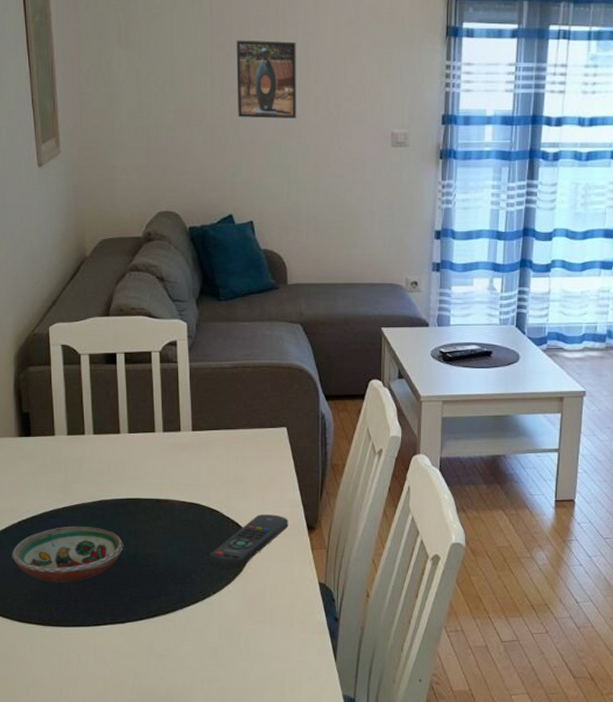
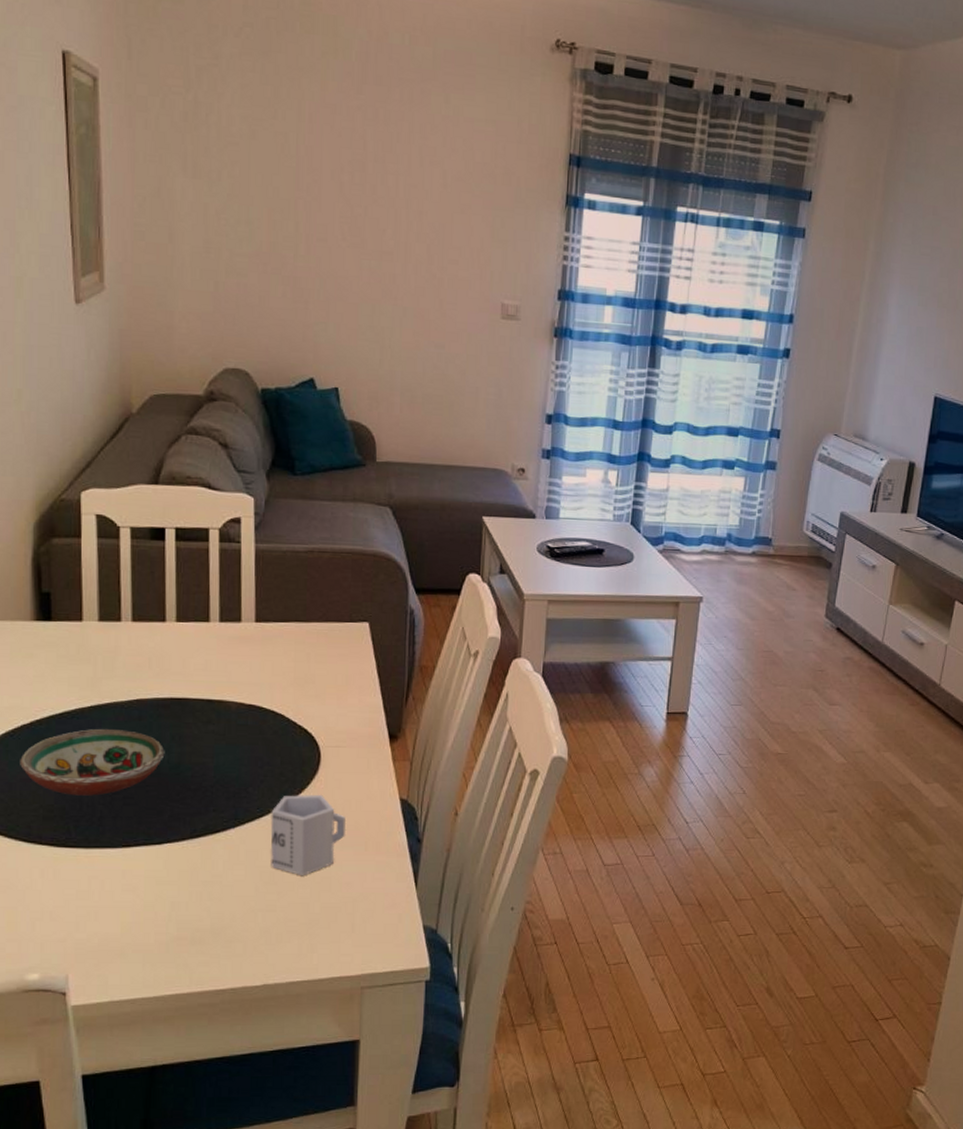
remote control: present [209,514,288,568] -> none [270,720,367,781]
cup: none [211,579,273,651] -> present [270,794,346,876]
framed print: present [236,40,297,119] -> none [325,183,397,277]

